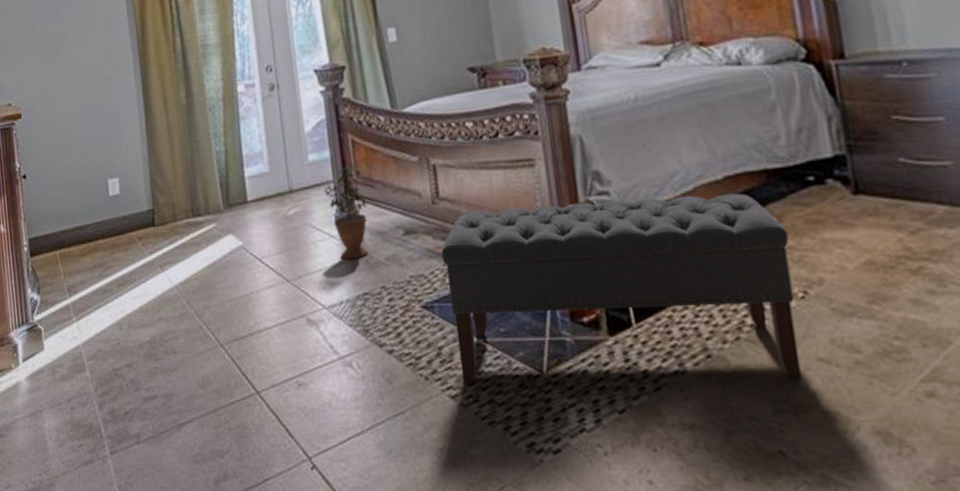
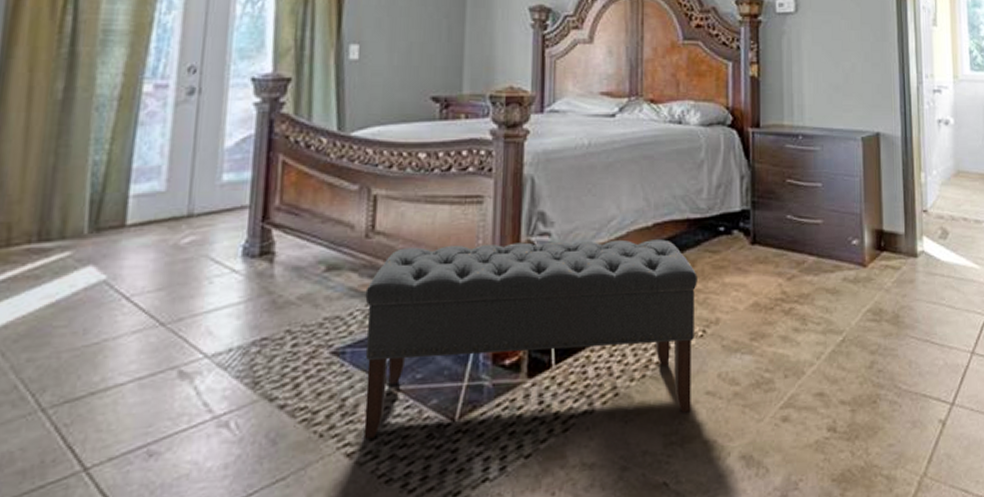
potted plant: present [324,161,368,260] -> none [234,185,288,299]

